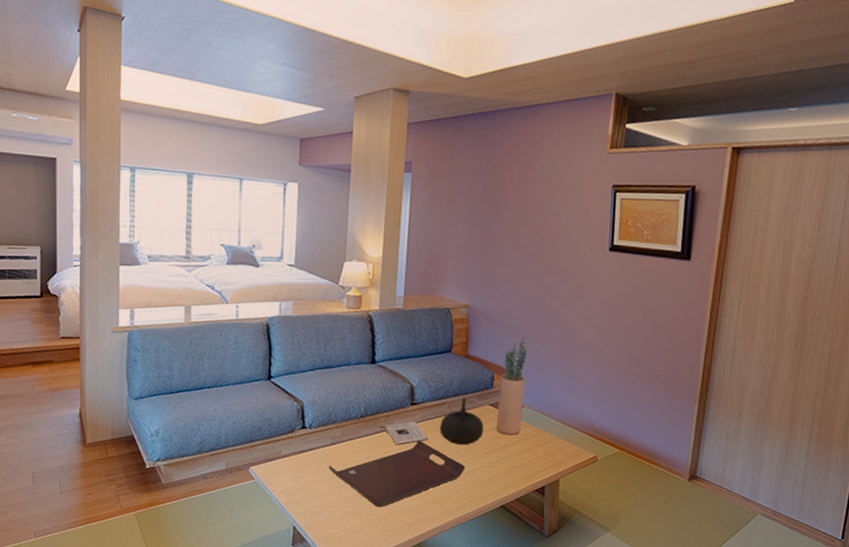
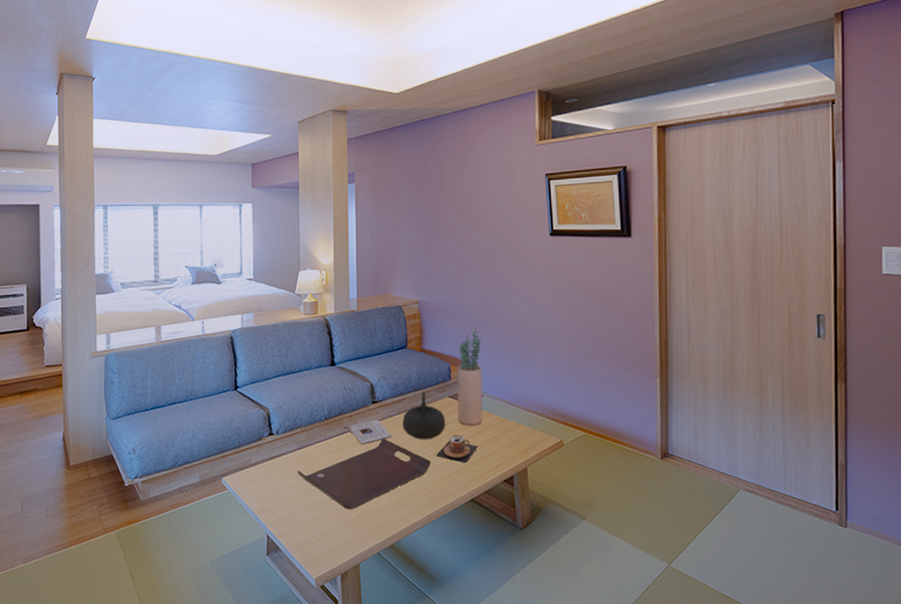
teacup: none [471,442,514,471] -> present [436,434,479,463]

